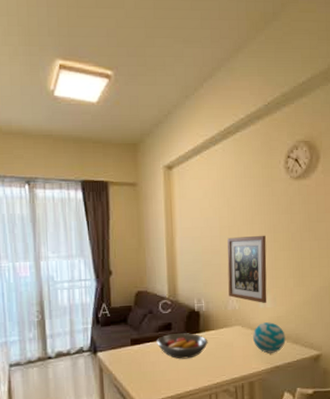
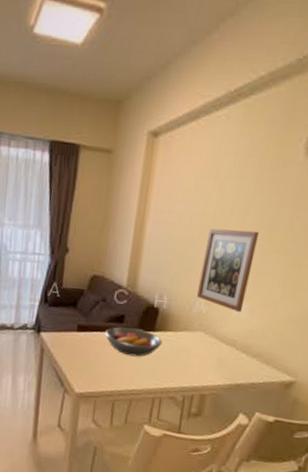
decorative ball: present [252,322,286,354] -> none [215,333,256,370]

